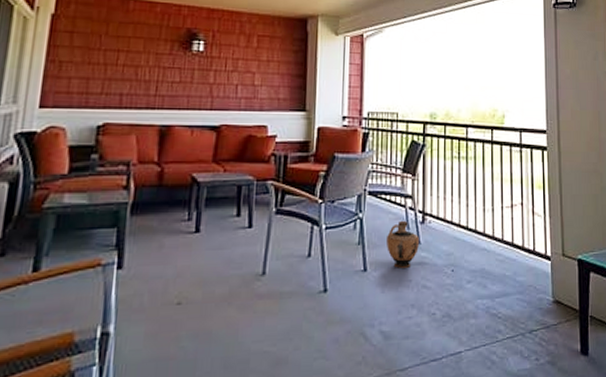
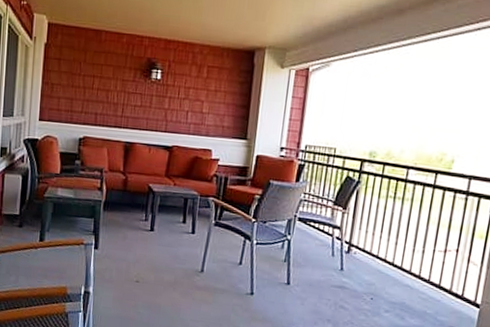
ceramic jug: present [387,221,419,268] -> none [310,248,342,289]

